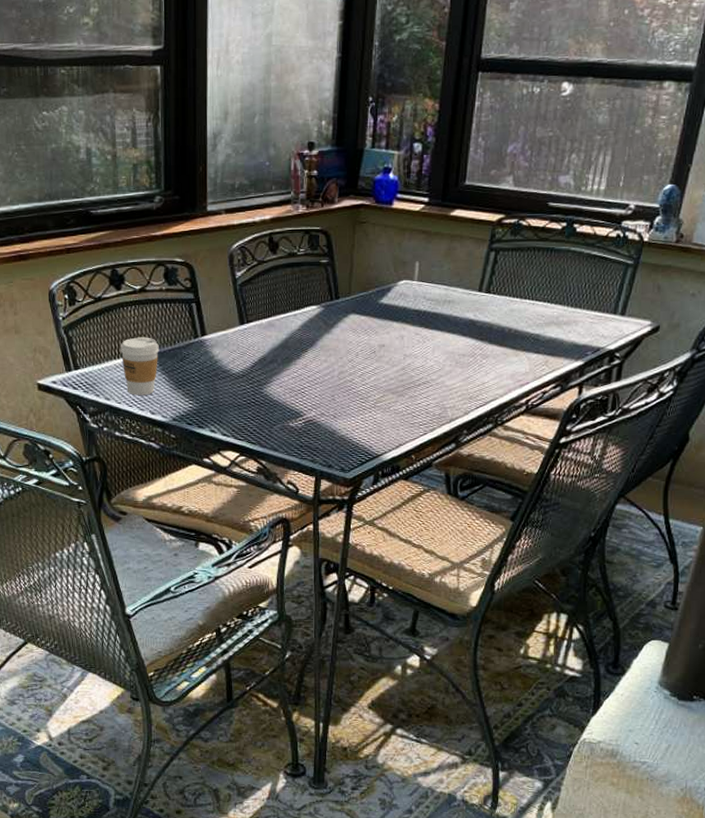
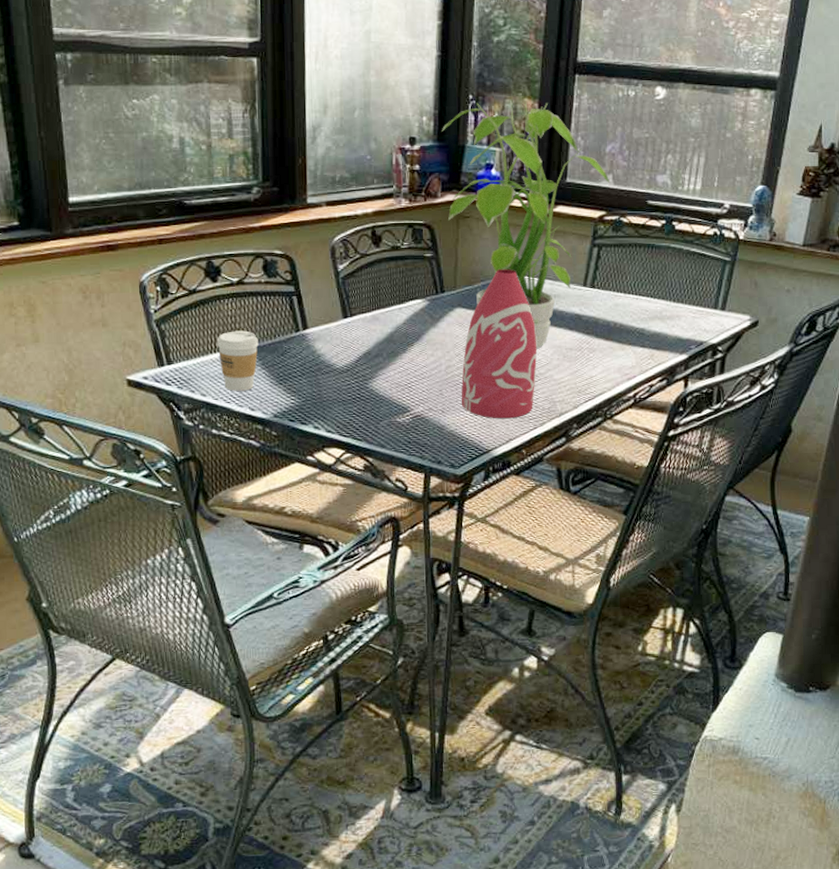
potted plant: none [340,101,511,354] -> present [441,100,610,348]
bottle: none [352,274,430,425] -> present [461,269,537,419]

